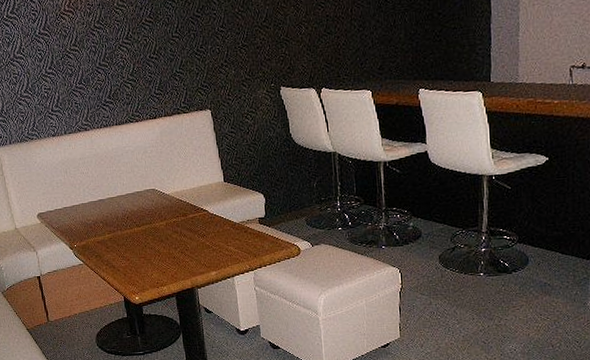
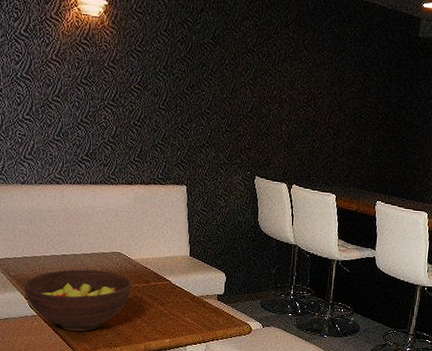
fruit bowl: none [68,209,171,276] -> present [25,269,132,332]

